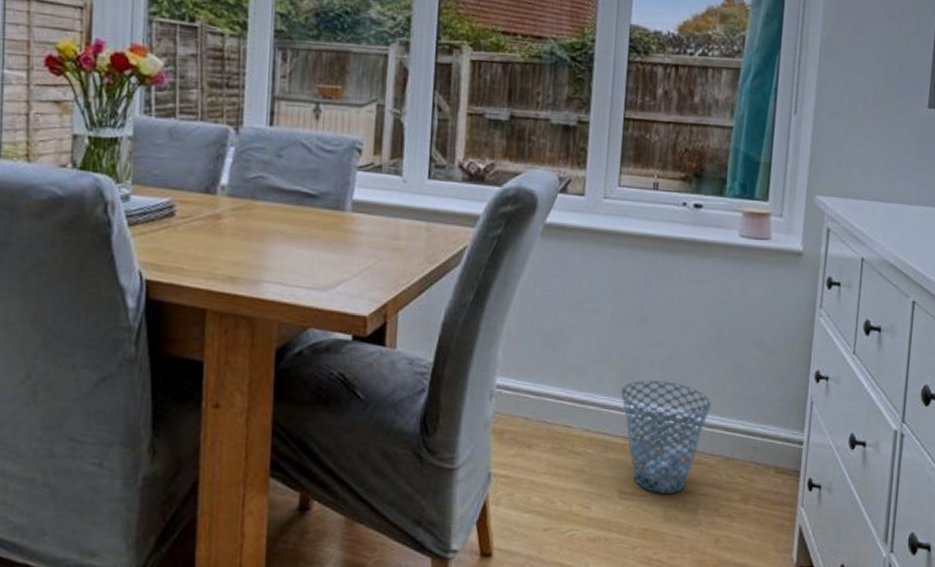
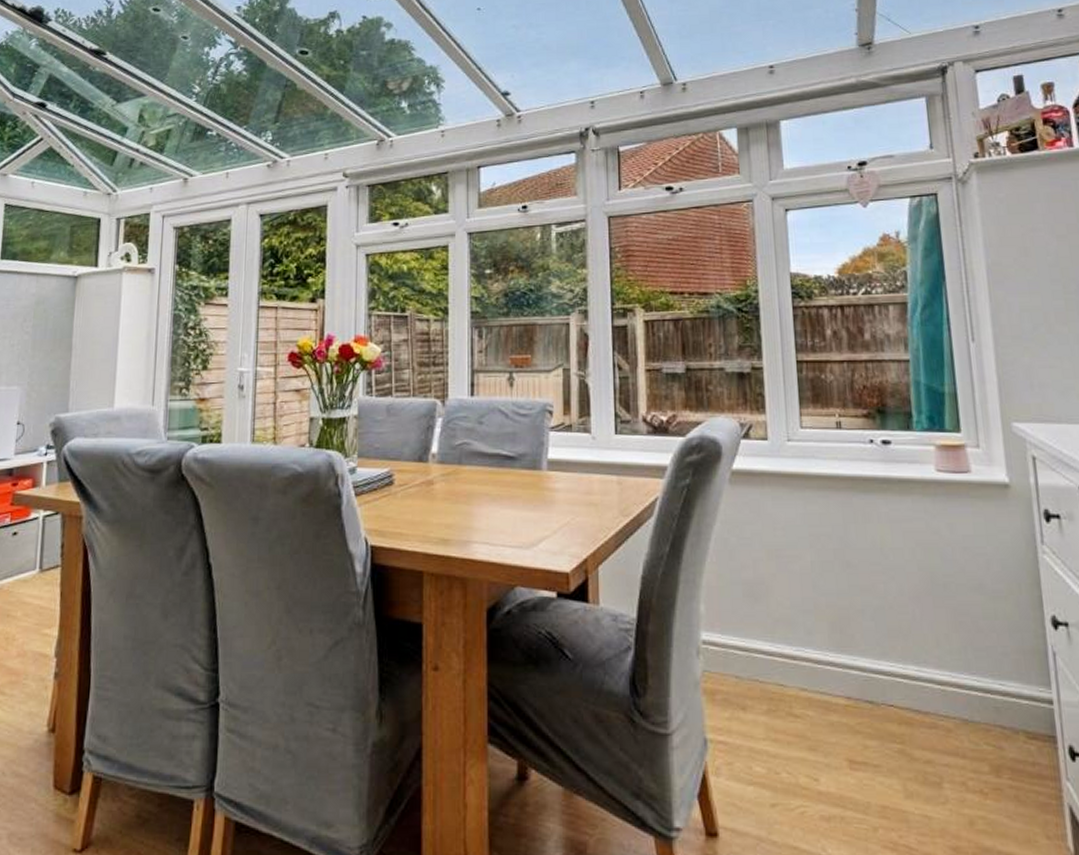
waste basket: present [621,381,712,494] -> none [834,632,938,764]

